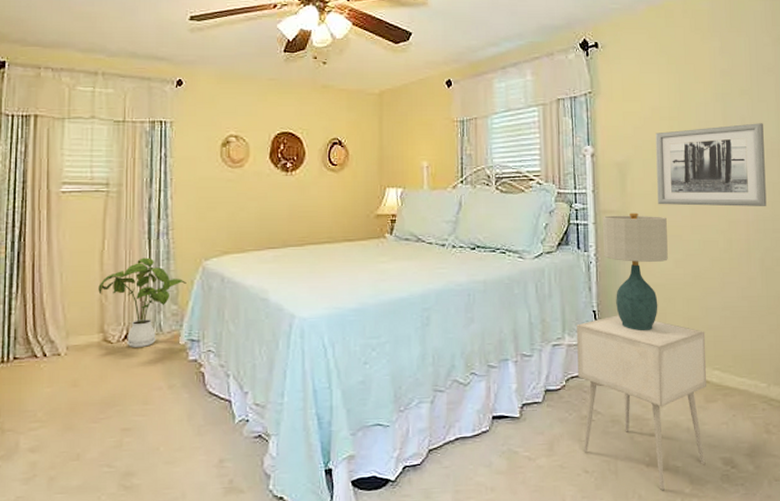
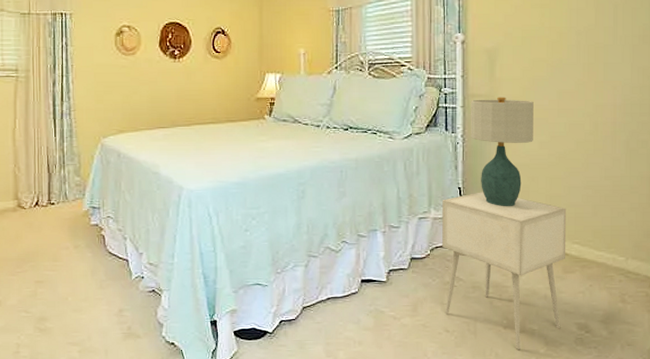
house plant: present [98,257,186,347] -> none [12,135,87,212]
wall art: present [655,123,767,207] -> none [526,10,636,91]

